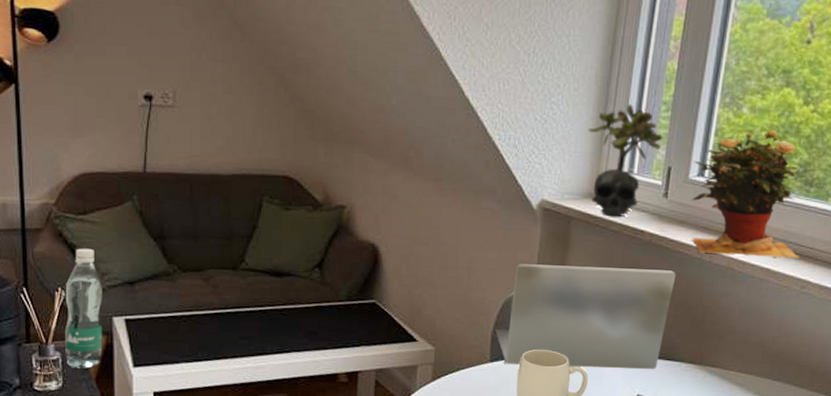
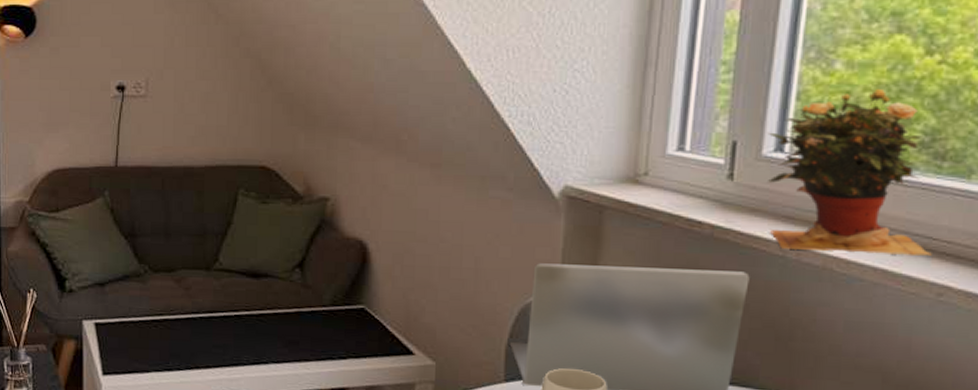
bottle: present [64,248,104,369] -> none [35,247,74,375]
succulent plant: present [587,104,663,218] -> none [621,67,724,206]

